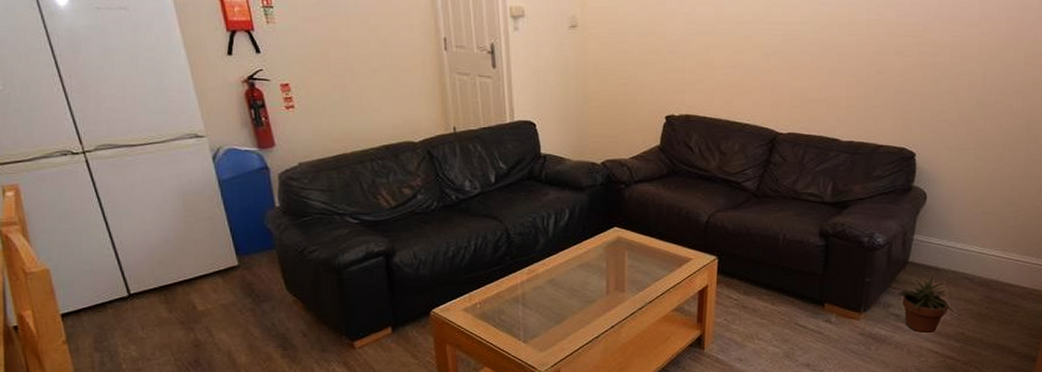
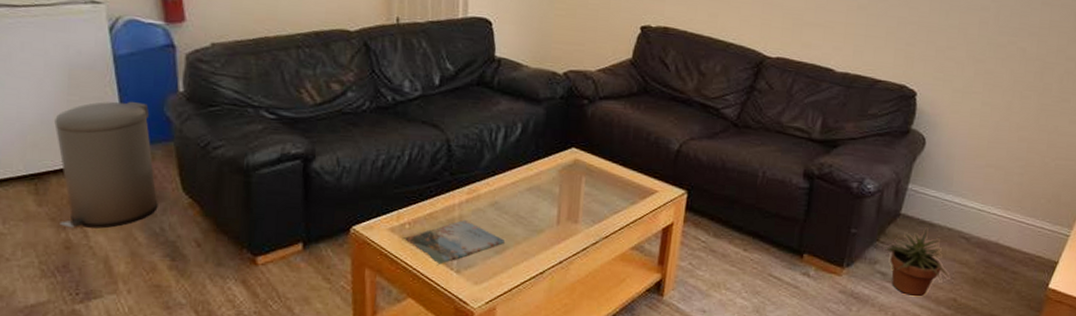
pedal bin: none [175,218,268,330] -> present [54,101,158,230]
magazine: none [475,296,563,338] -> present [402,219,505,266]

